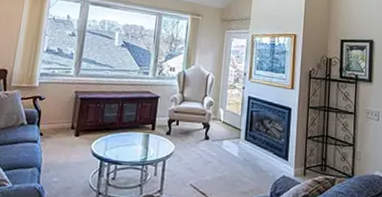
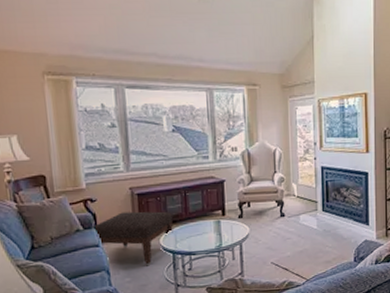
ottoman: none [36,113,107,169] -> present [92,211,173,266]

